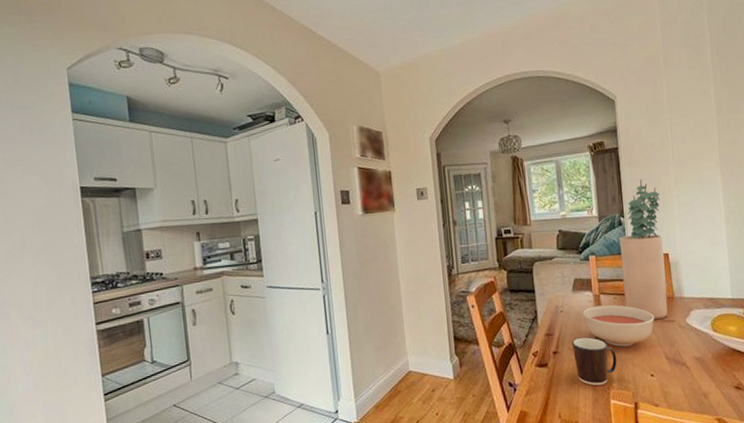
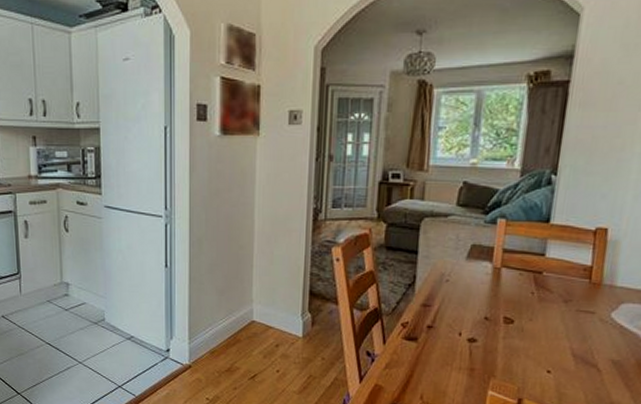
mug: present [572,337,617,386] -> none [451,314,508,373]
bowl: present [582,305,655,347] -> none [474,280,569,334]
vase: present [619,179,668,320] -> none [532,127,615,309]

